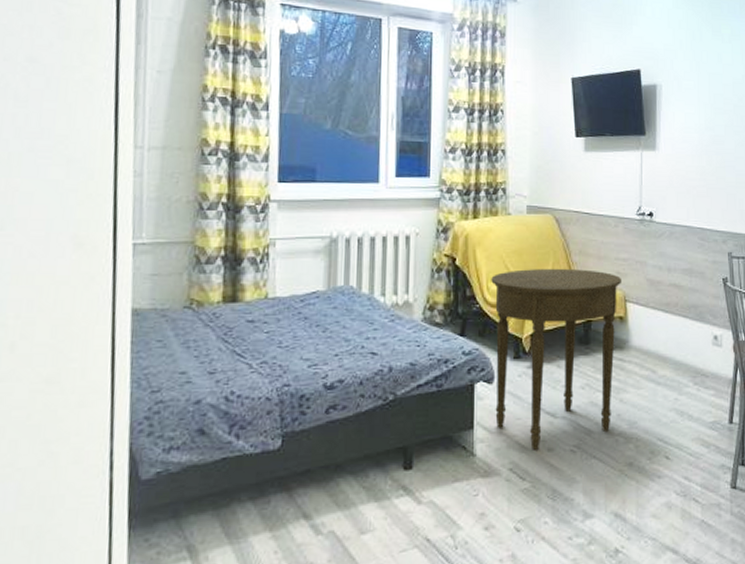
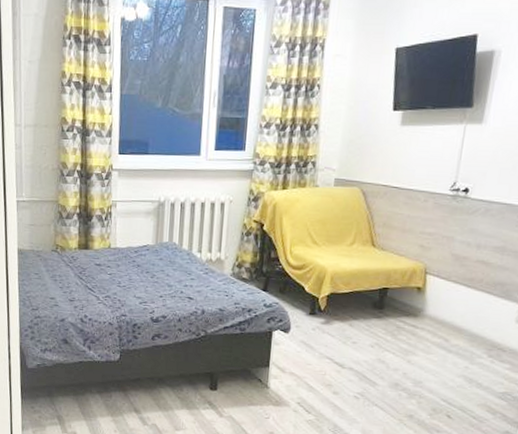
side table: present [491,268,621,450] -> none [288,237,424,392]

